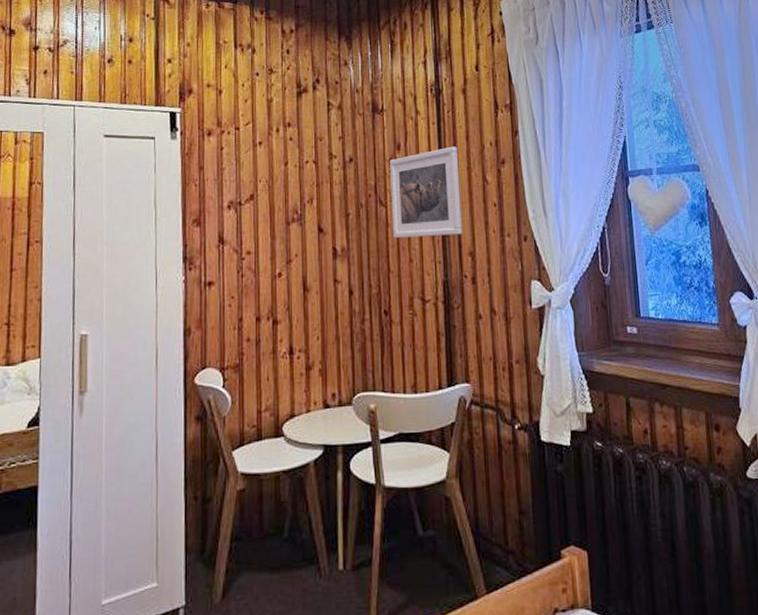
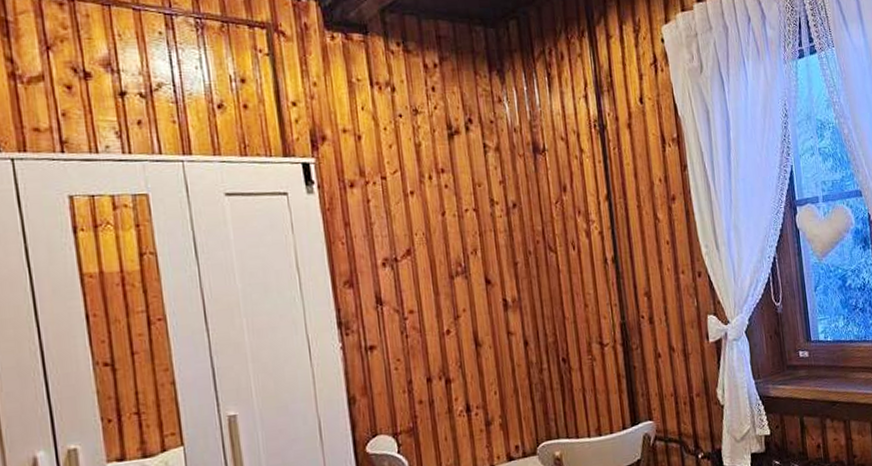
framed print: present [390,146,462,238] -> none [556,185,636,284]

